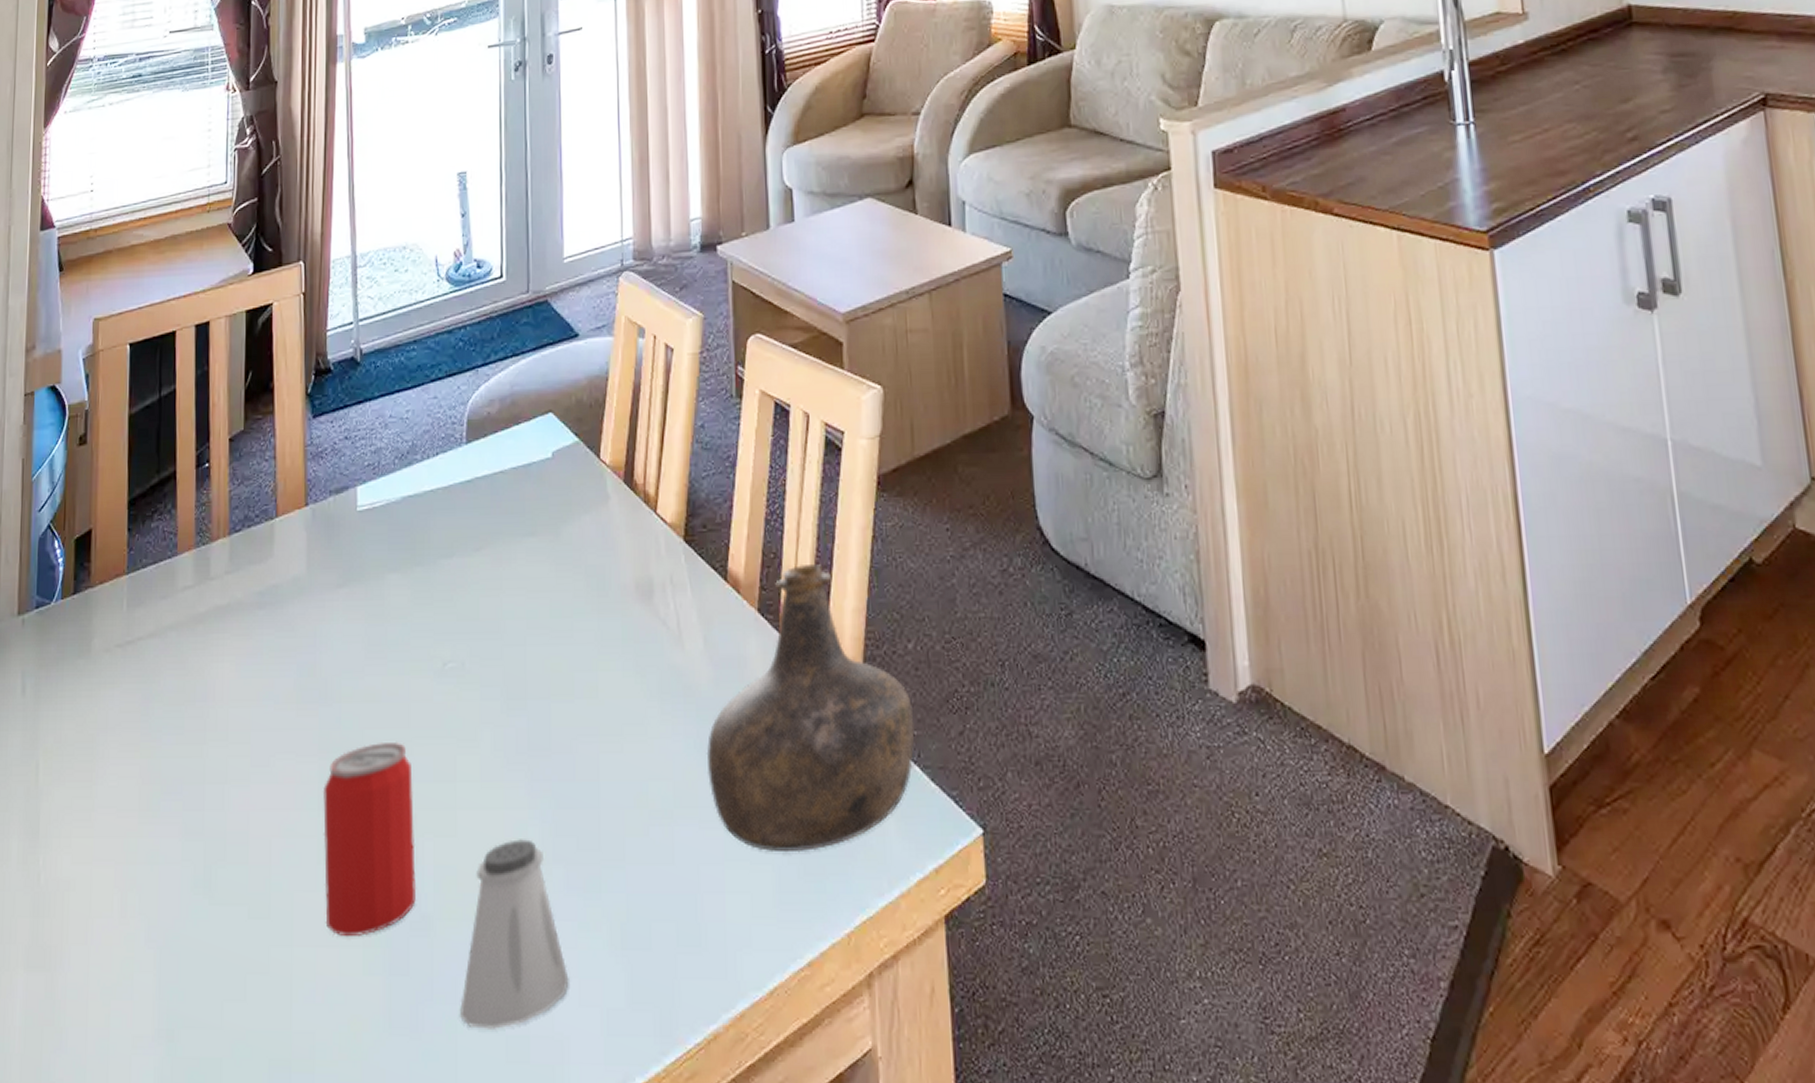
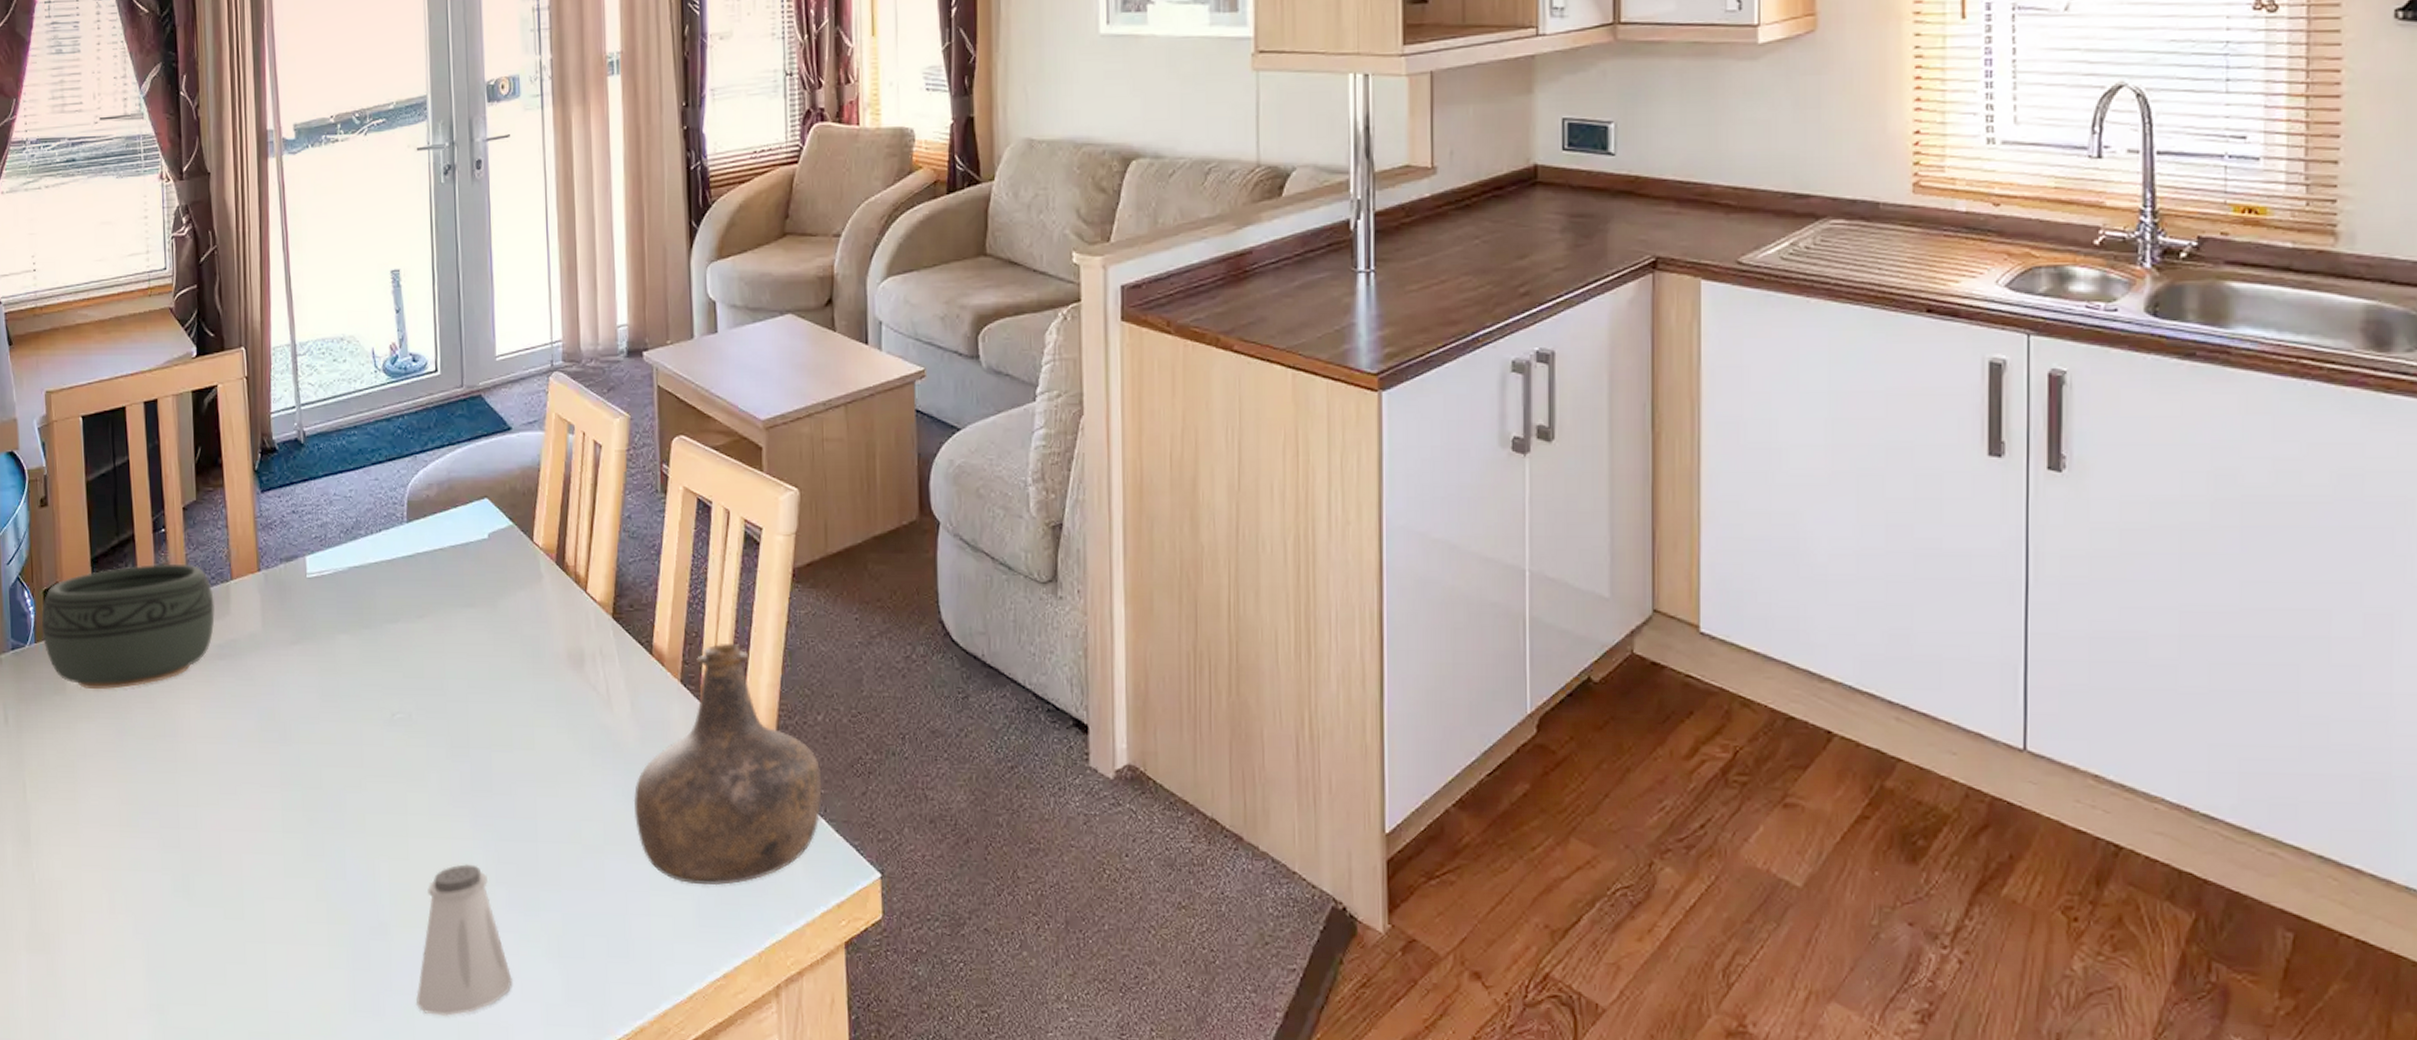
bowl: none [69,501,257,649] -> present [41,563,215,689]
beverage can: present [322,741,417,936] -> none [286,778,375,937]

